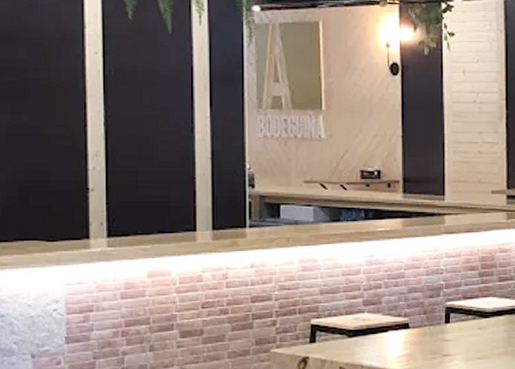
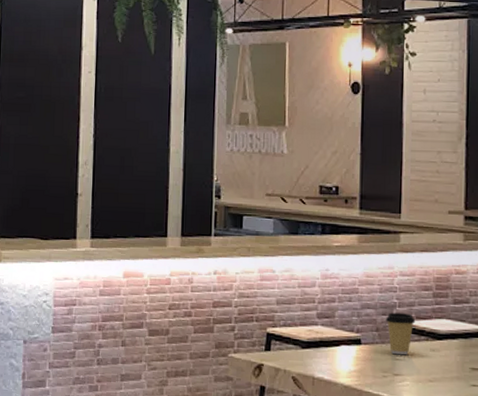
coffee cup: none [433,294,463,336] -> present [385,312,416,355]

